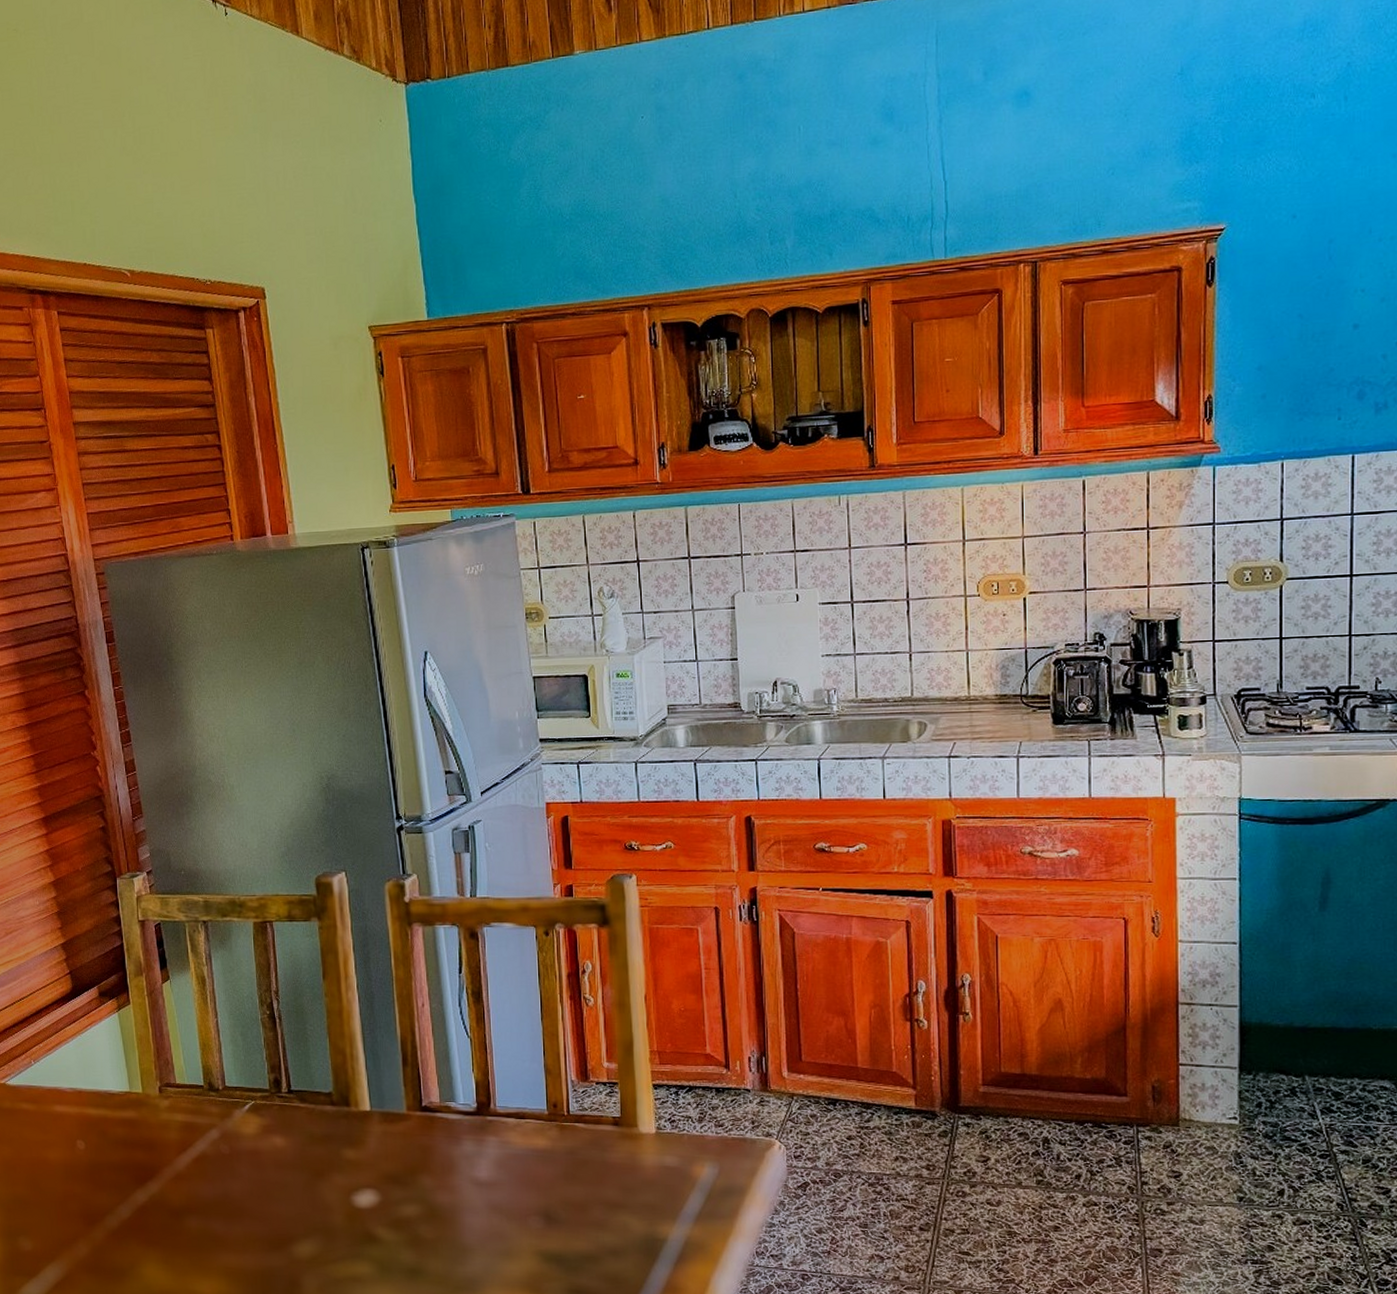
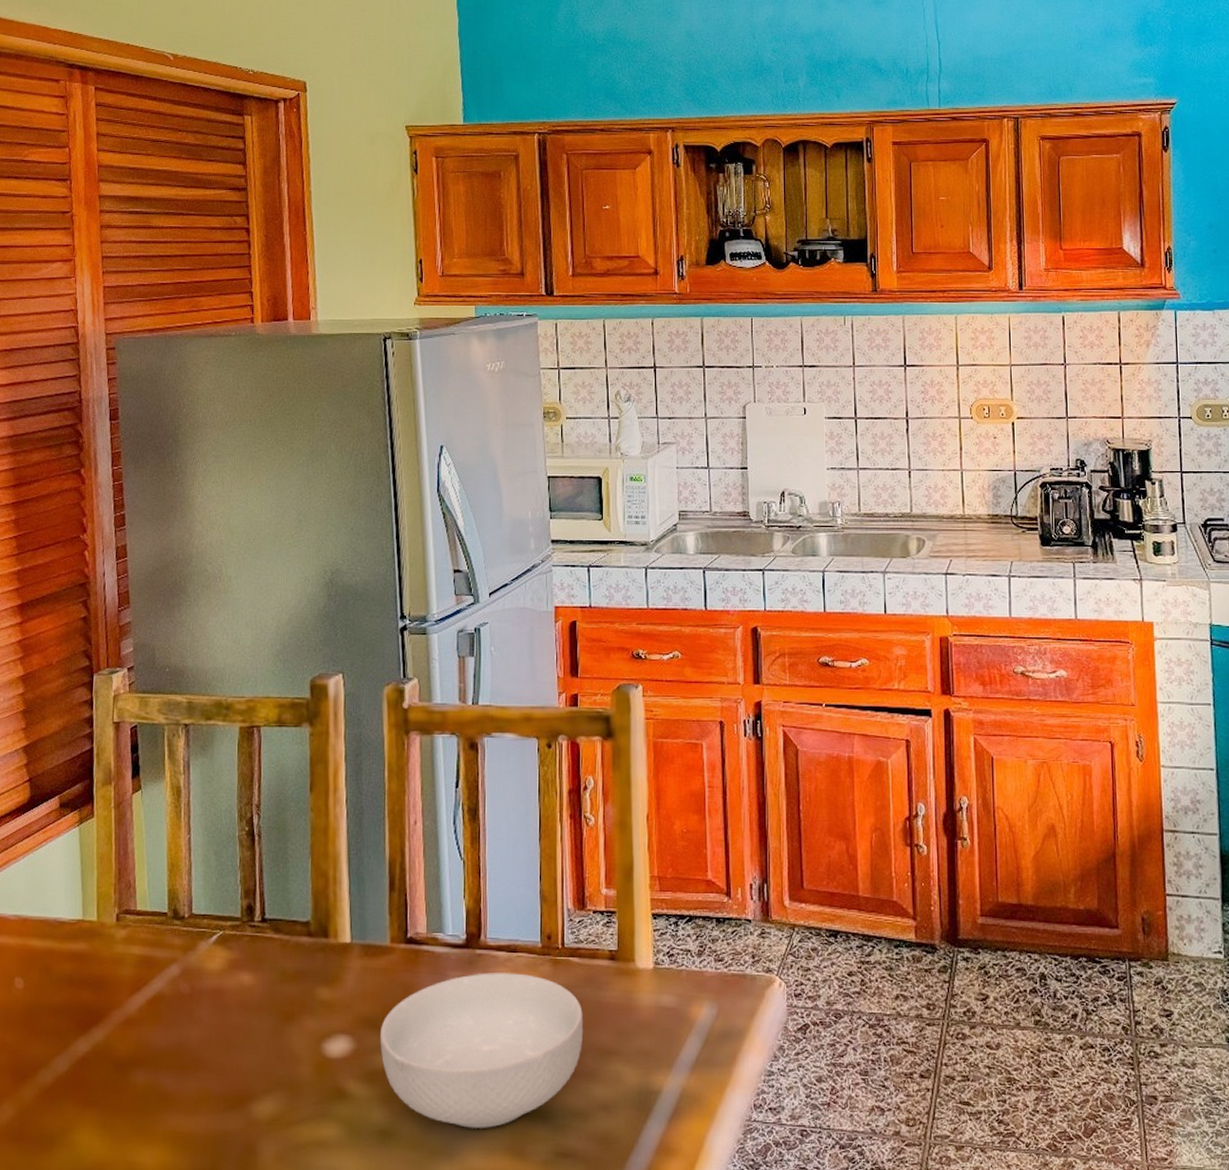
cereal bowl: none [402,1136,592,1268] -> present [379,973,584,1128]

